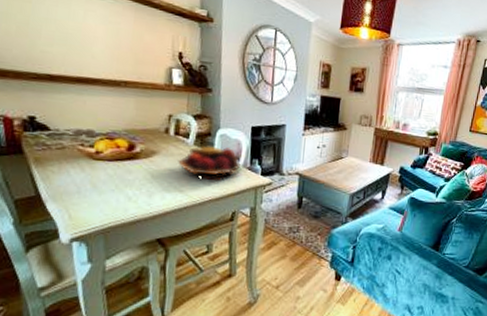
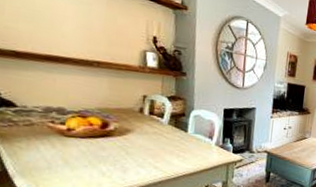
fruit basket: present [178,145,242,181] -> none [152,125,215,158]

